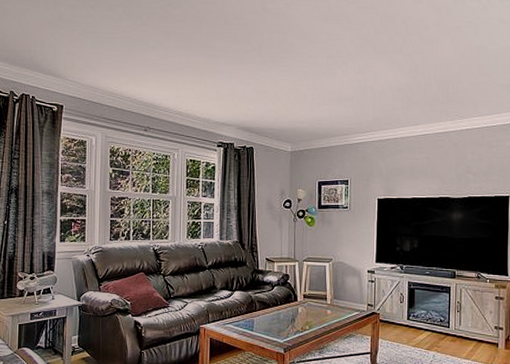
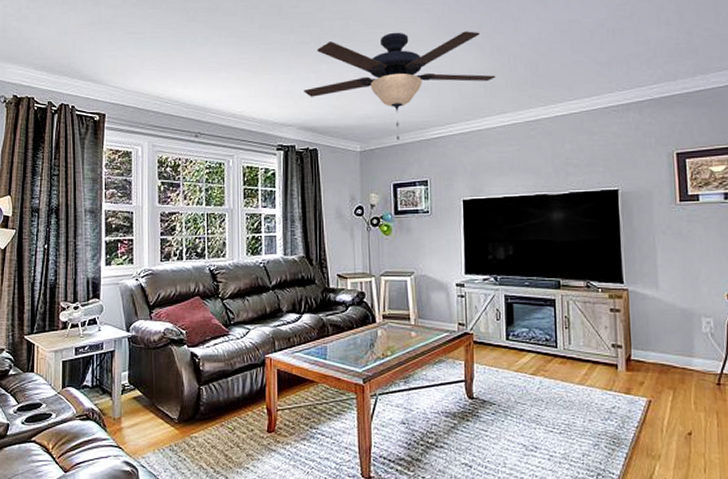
ceiling fan: none [243,47,412,143] -> present [304,31,496,140]

